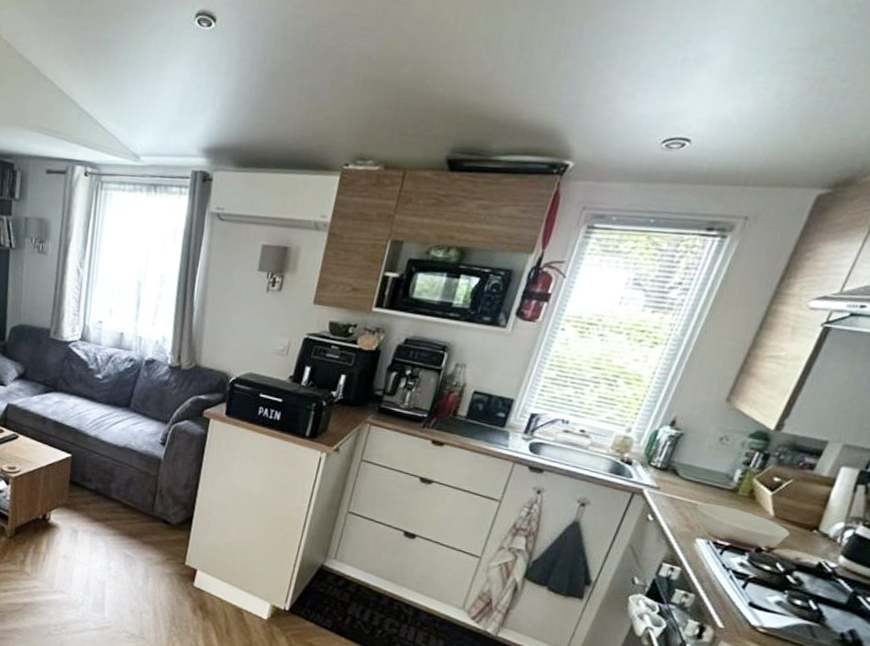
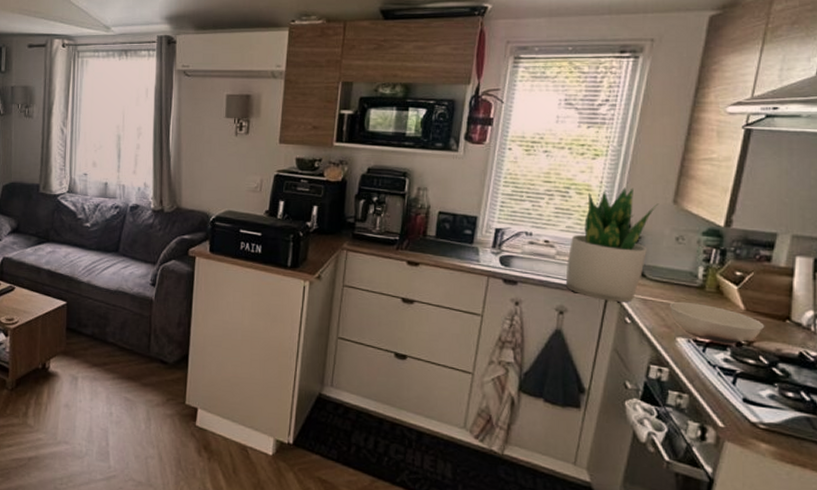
planter: none [593,380,711,500] -> present [565,187,659,302]

